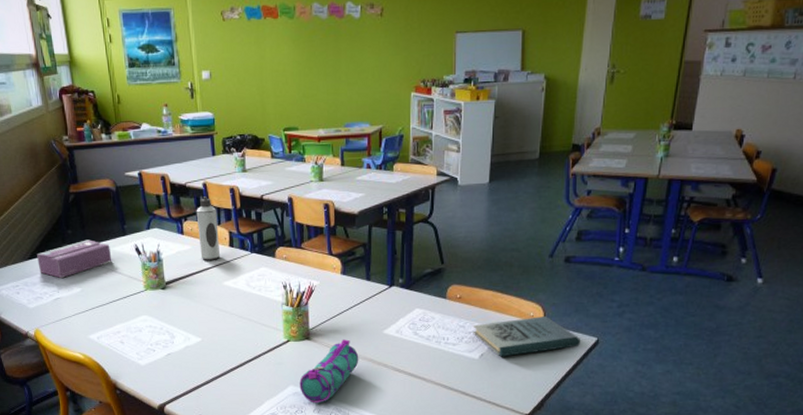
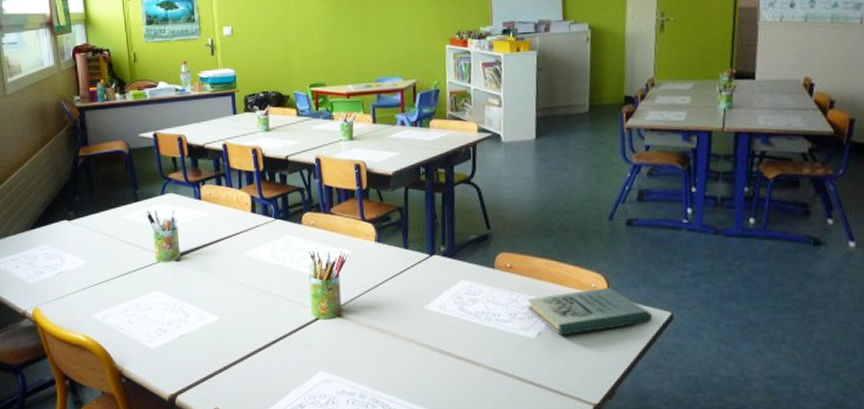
tissue box: present [37,239,112,278] -> none [40,207,122,250]
water bottle: present [196,196,220,260] -> none [215,158,240,228]
pencil case: present [299,339,359,404] -> none [330,316,398,393]

